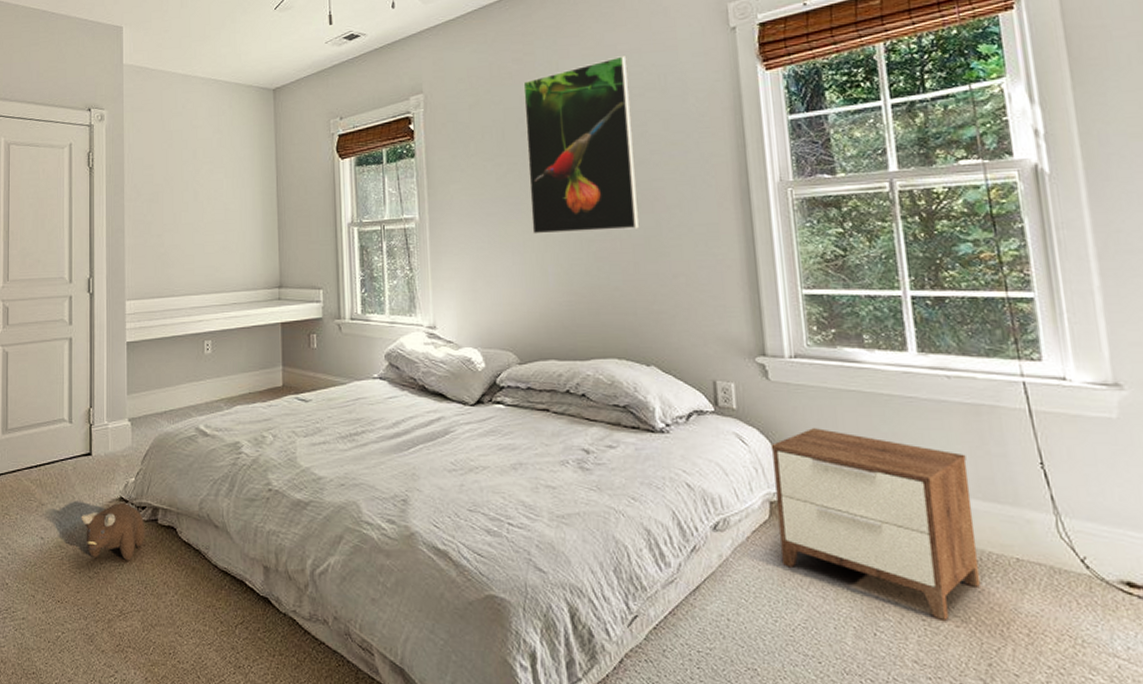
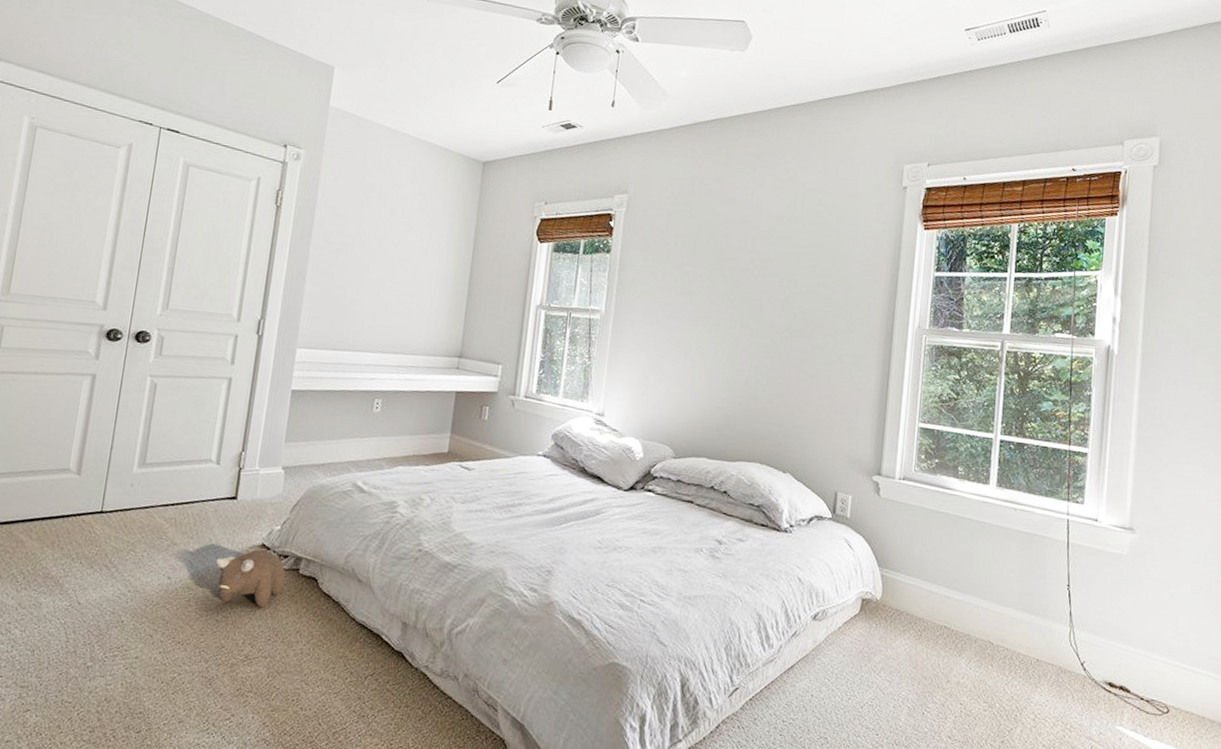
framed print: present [523,56,640,234] -> none [705,193,813,351]
nightstand: present [770,428,981,620] -> none [863,540,1016,705]

